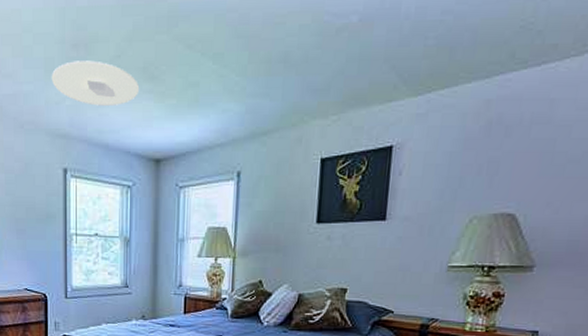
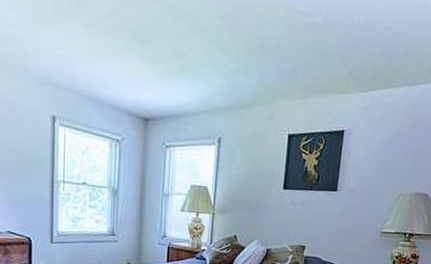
ceiling light: present [51,60,140,106] -> none [41,12,131,63]

